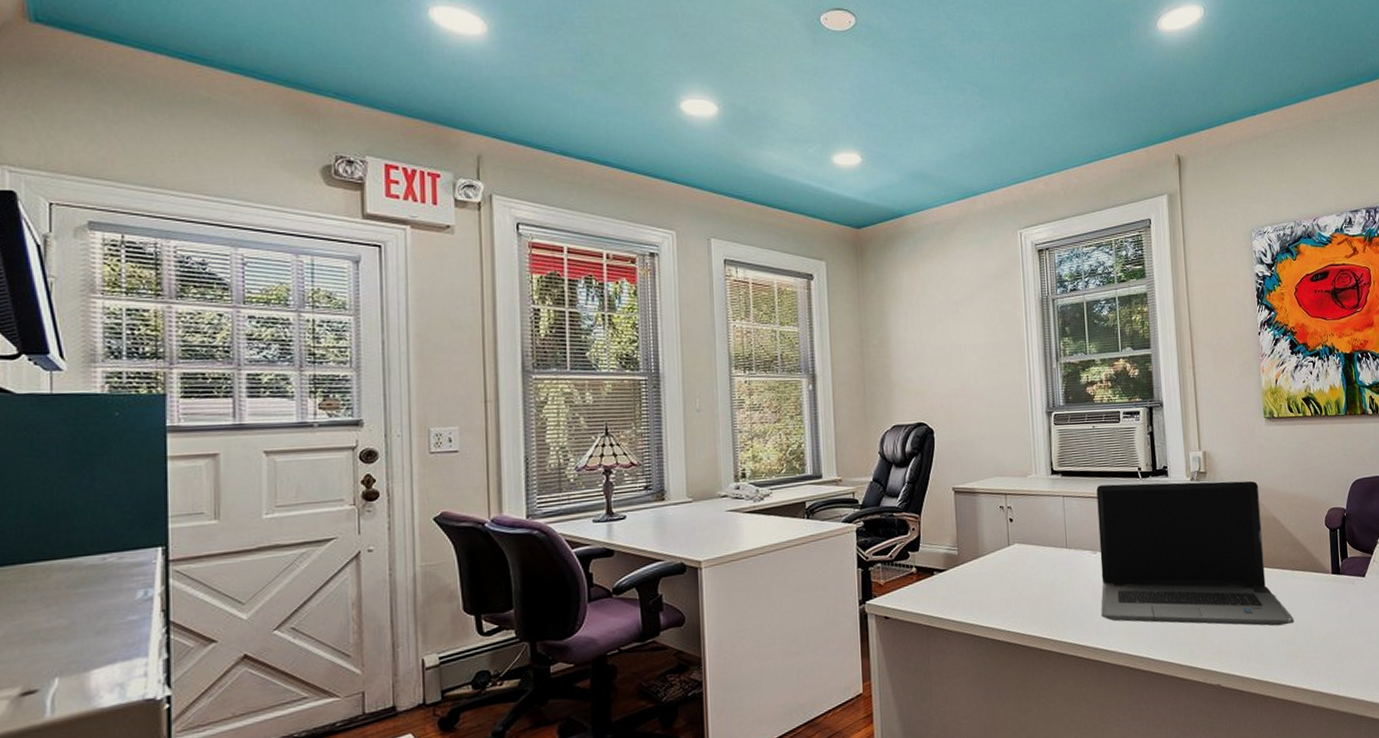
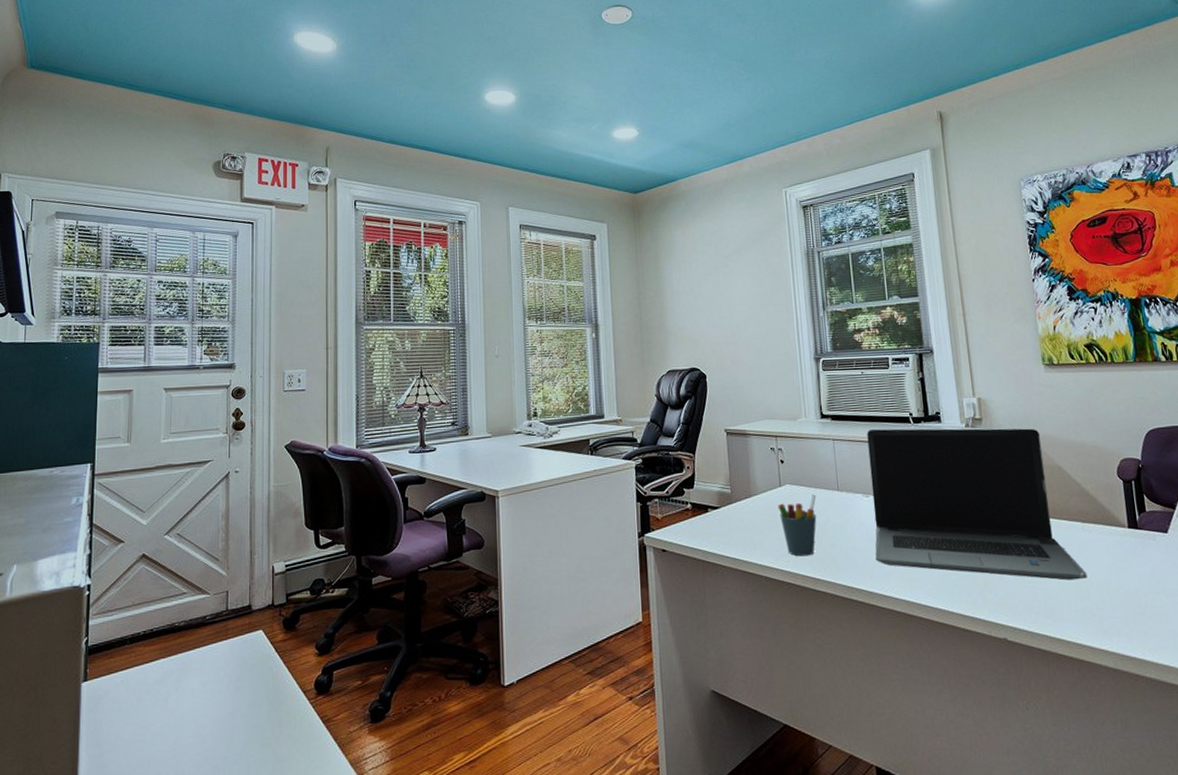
pen holder: none [1006,552,1045,617] -> present [777,494,817,557]

